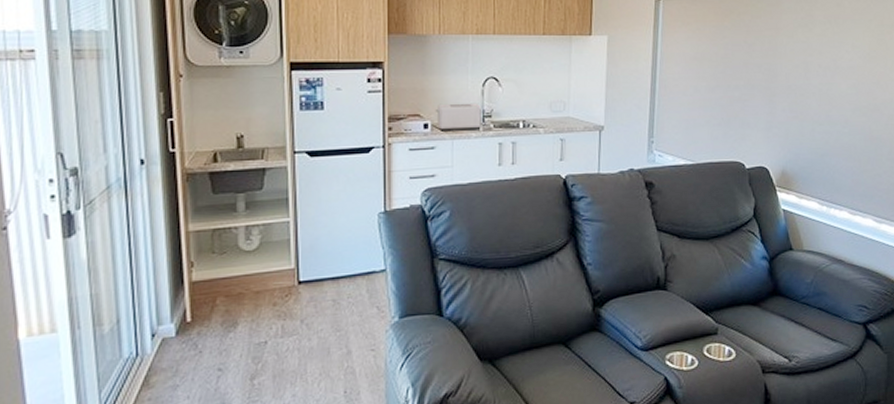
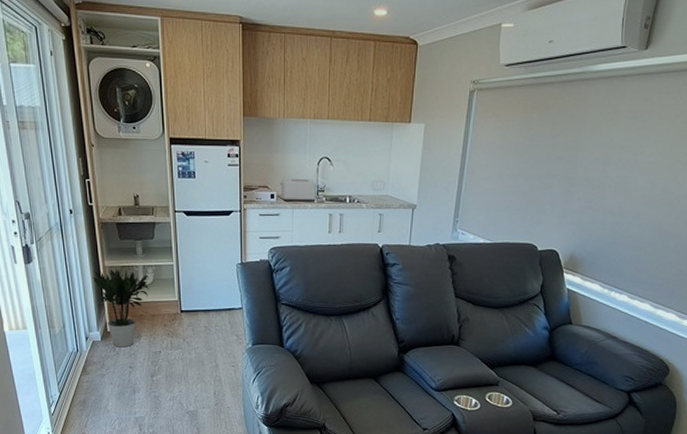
potted plant: none [168,232,253,343] -> present [92,268,149,348]

